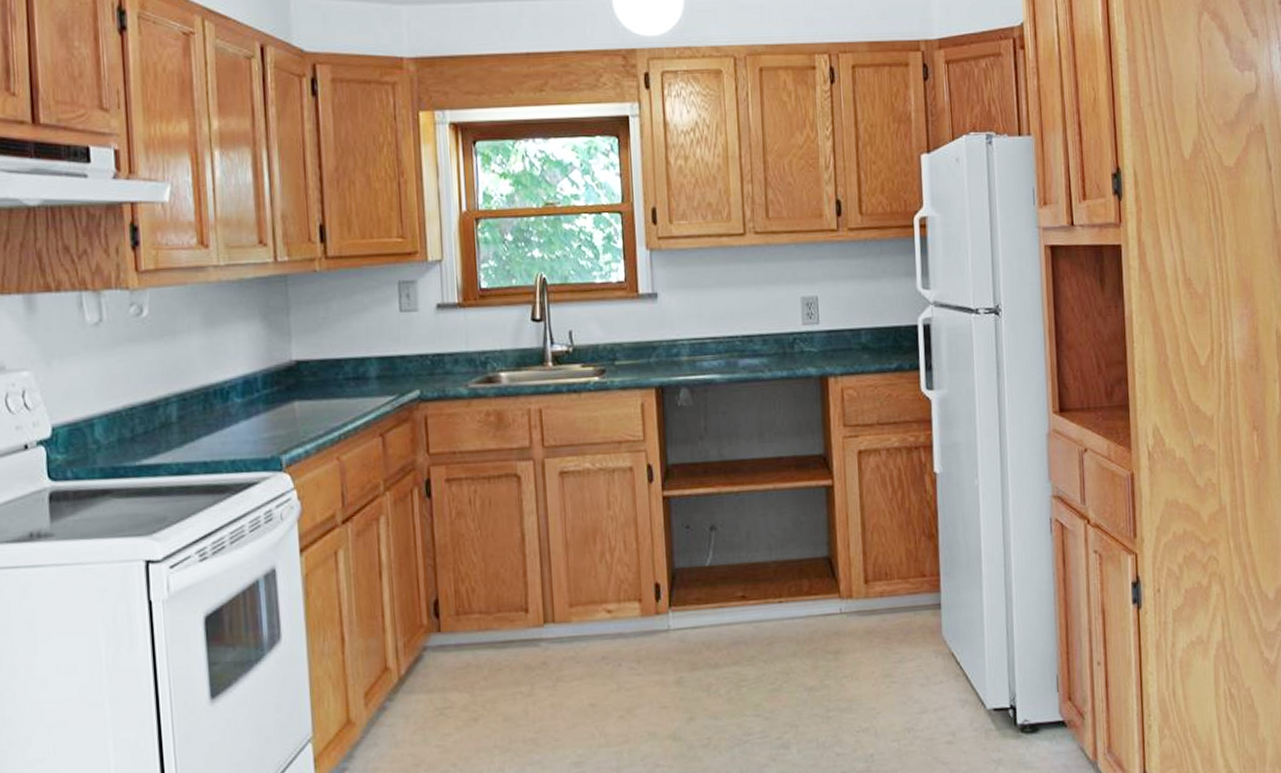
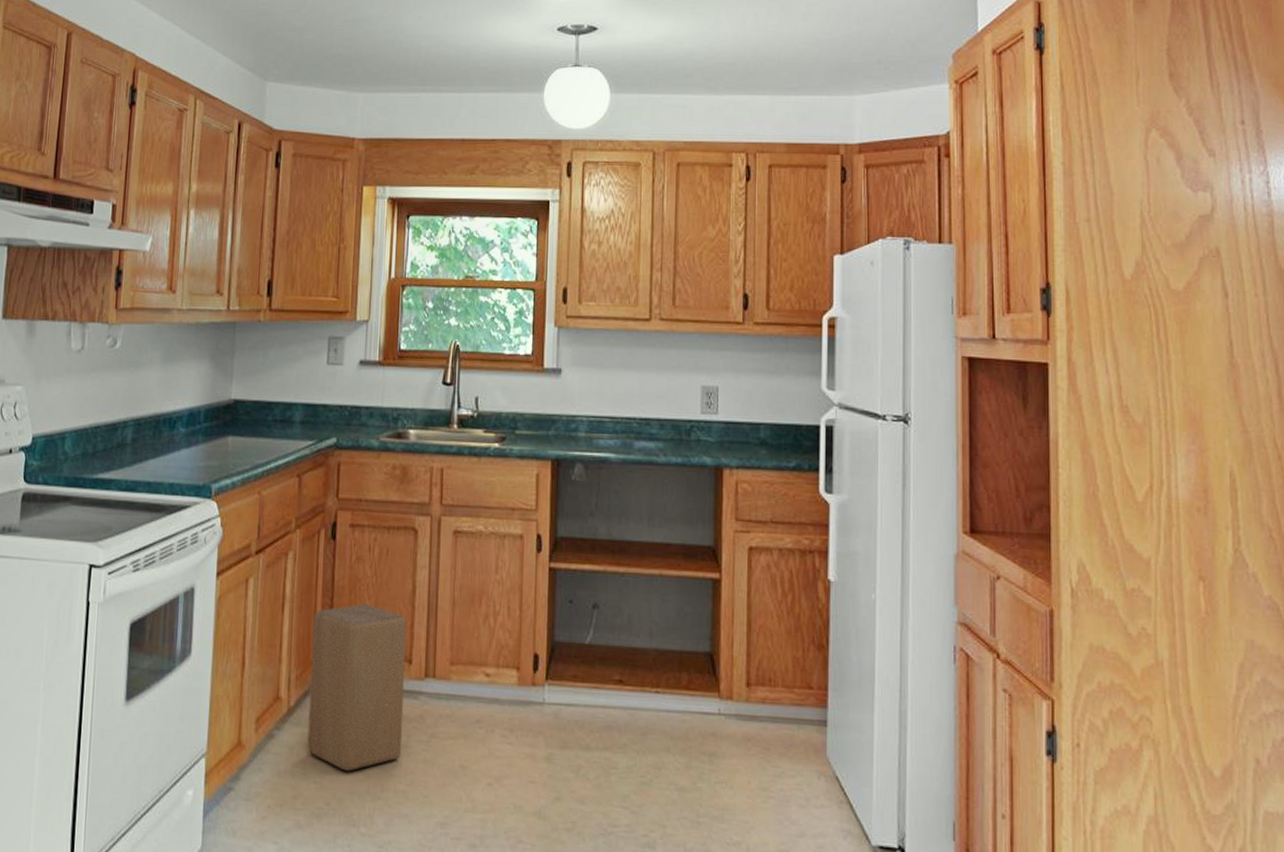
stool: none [416,559,527,730] -> present [307,604,407,771]

